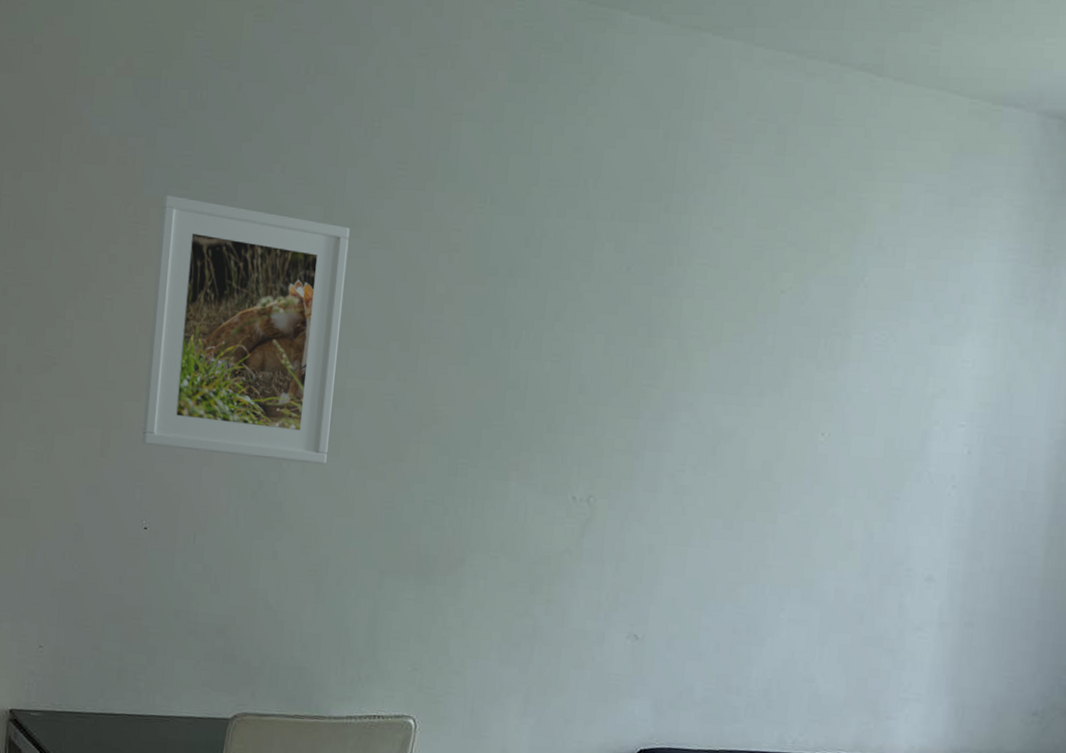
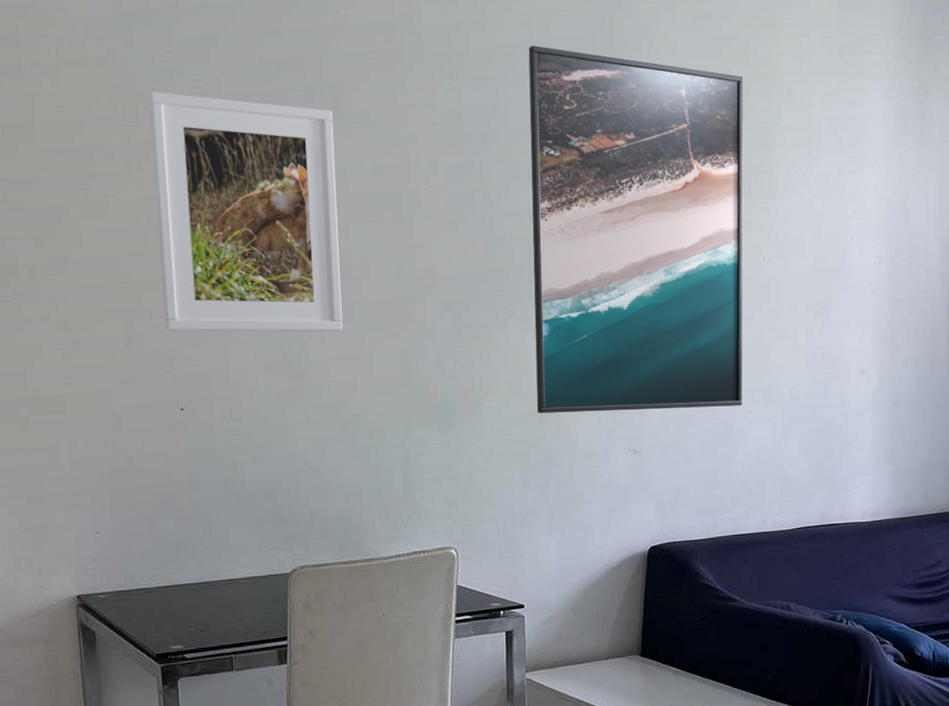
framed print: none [528,173,825,601] -> present [528,46,744,414]

